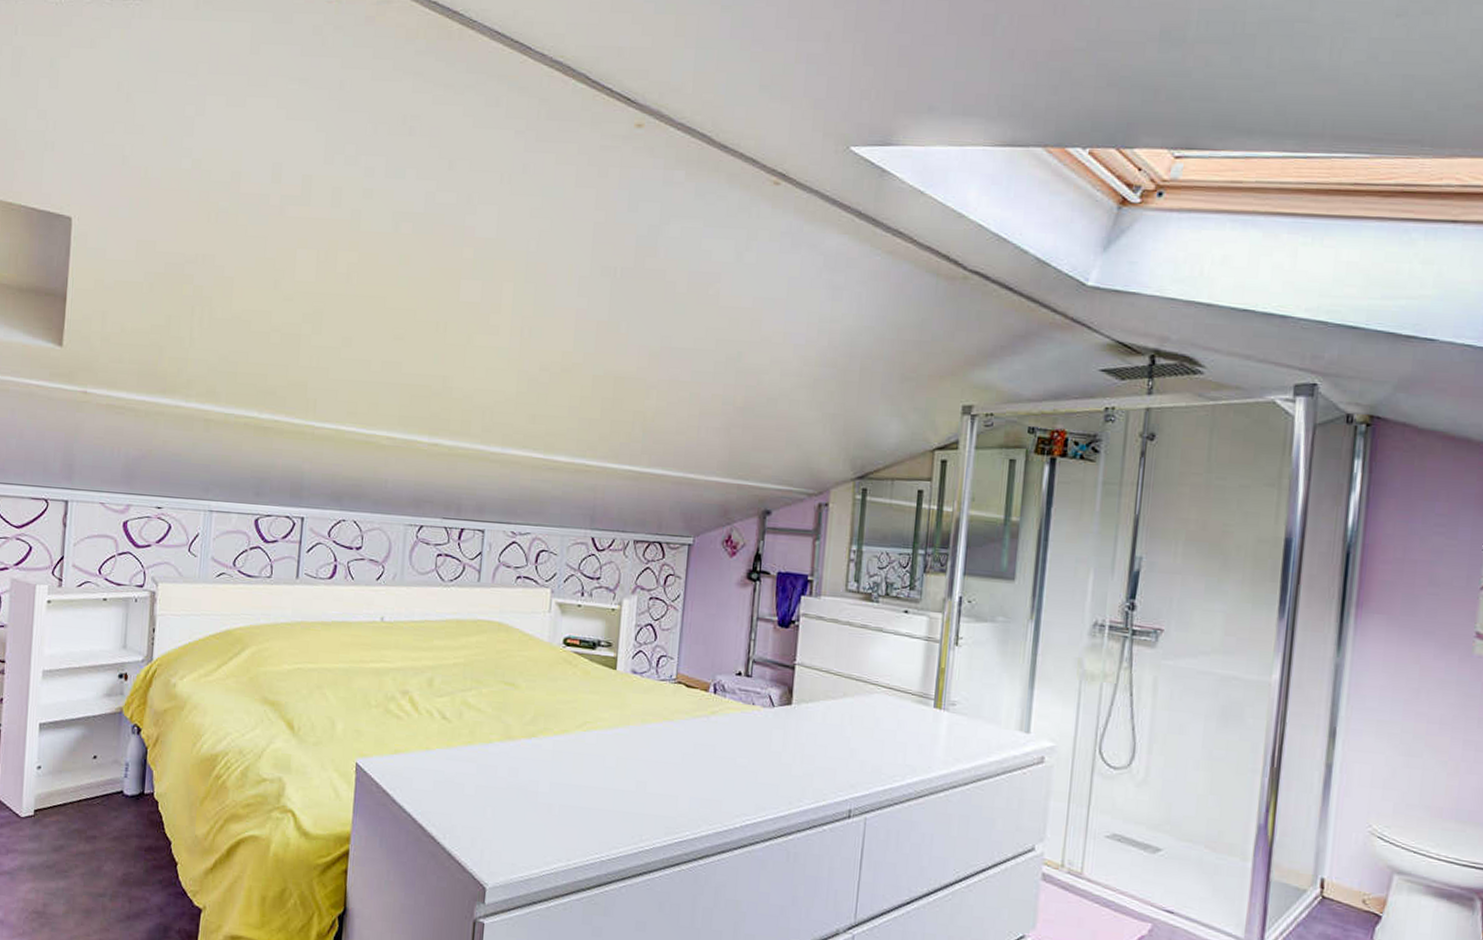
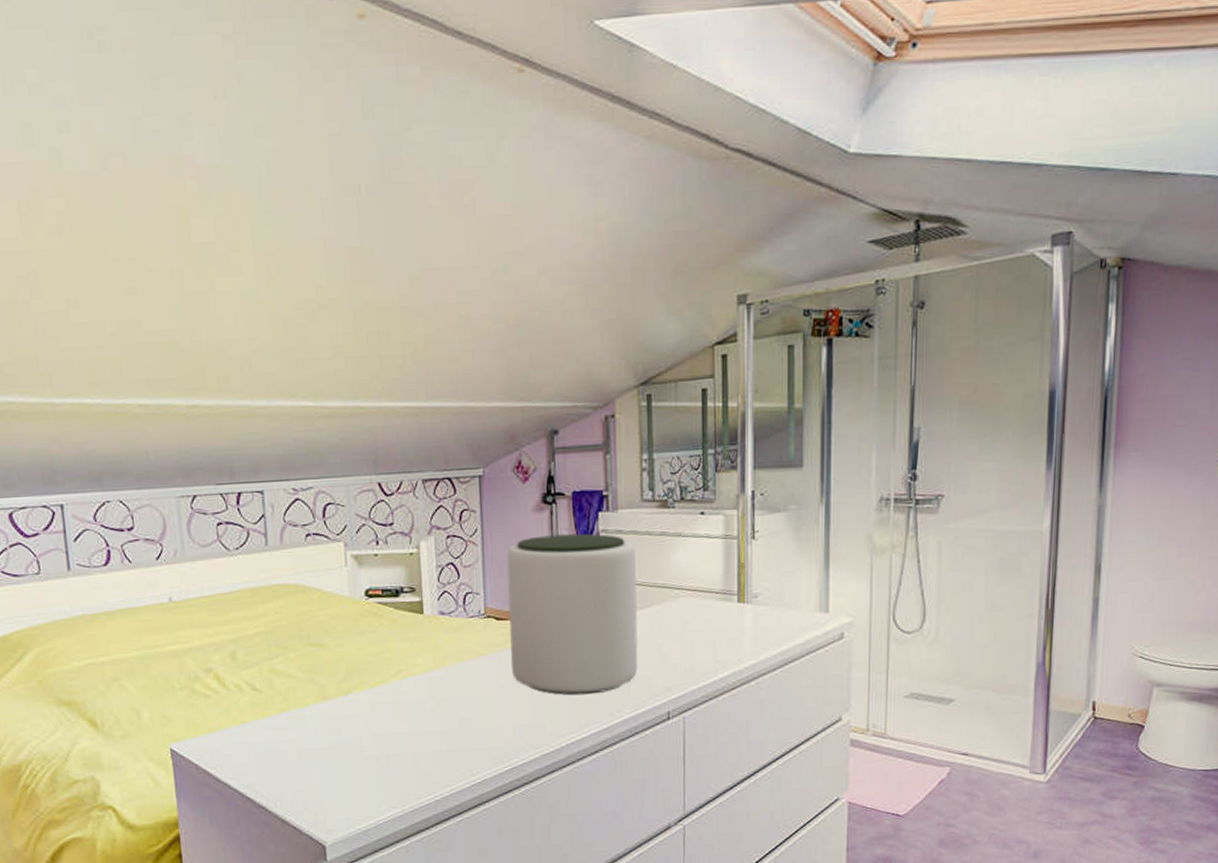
plant pot: none [695,610,834,779] -> present [506,533,638,696]

